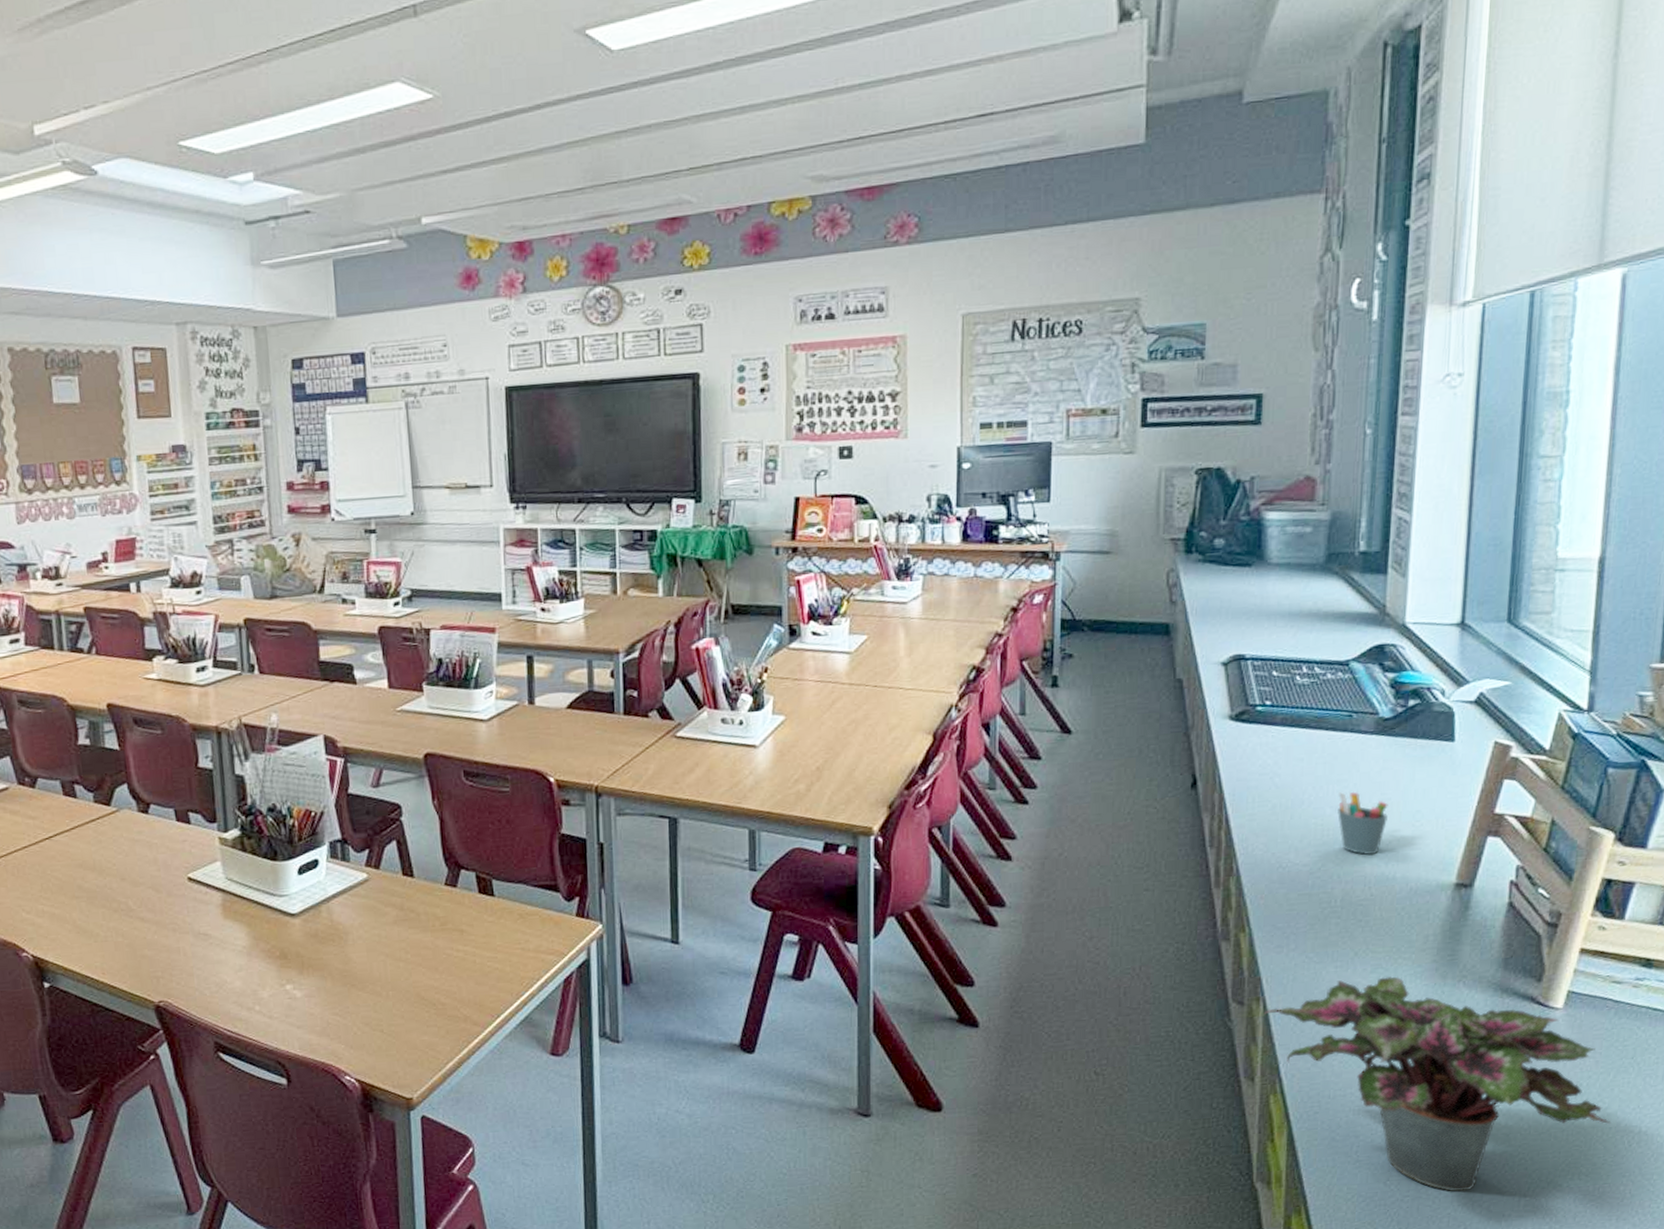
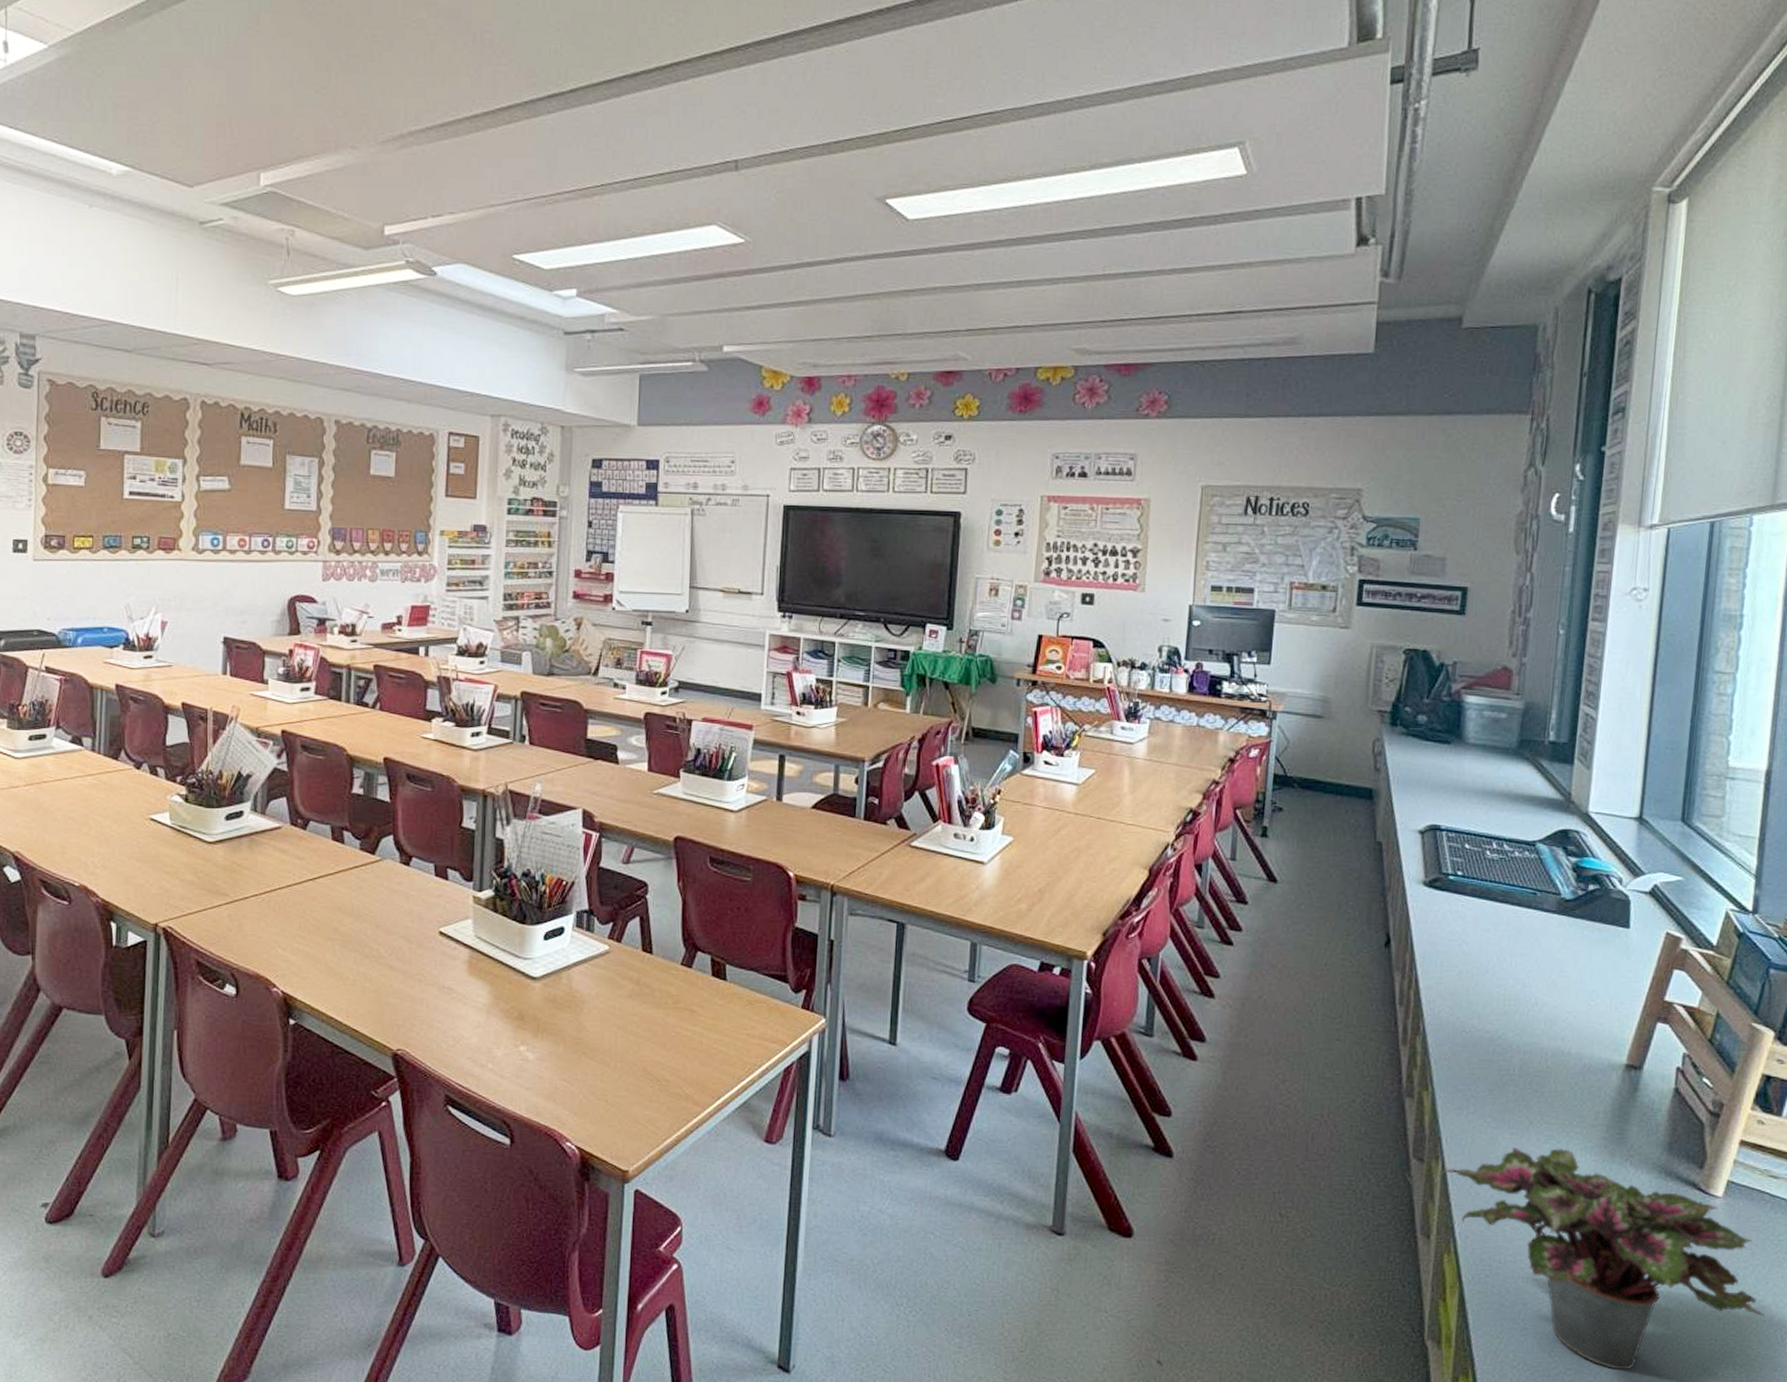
pen holder: present [1337,791,1388,856] -> none [1519,965,1567,1029]

